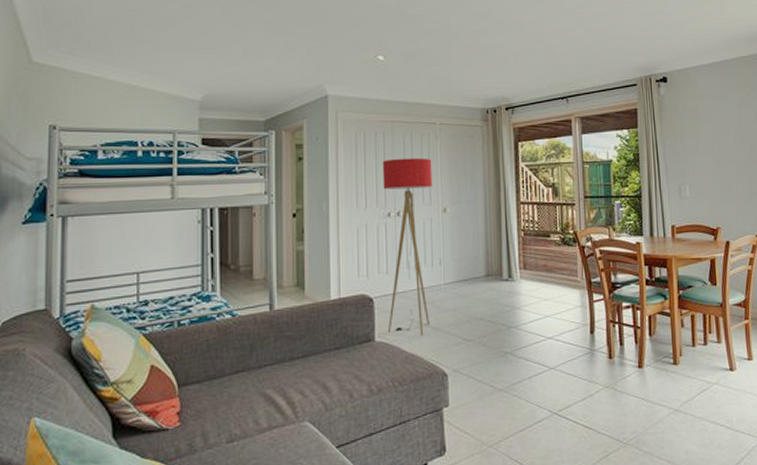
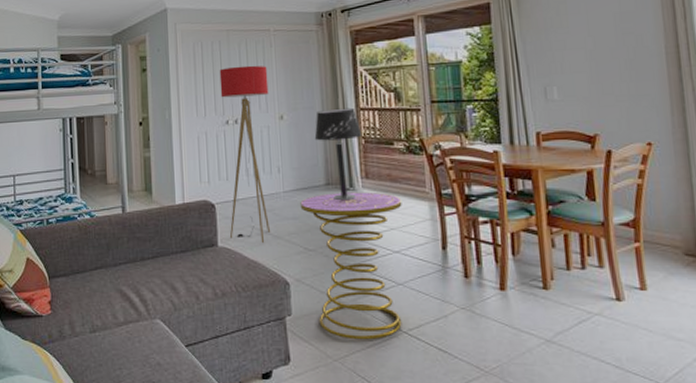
side table: none [460,282,556,425] -> present [300,192,402,340]
table lamp: none [476,201,522,291] -> present [314,107,362,201]

